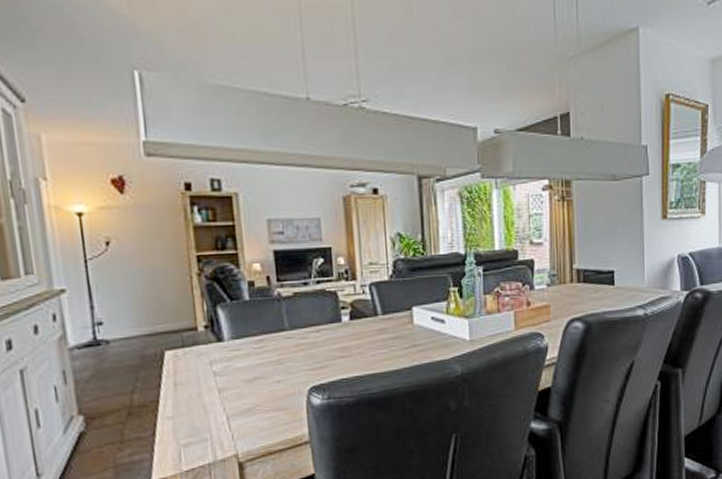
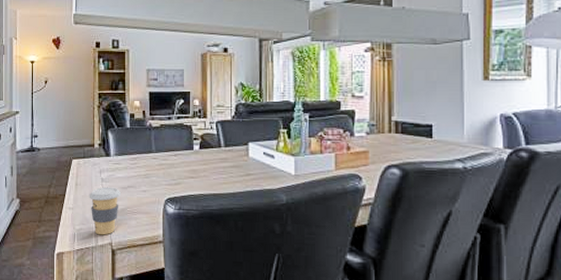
coffee cup: none [196,381,244,447] -> present [89,187,120,235]

